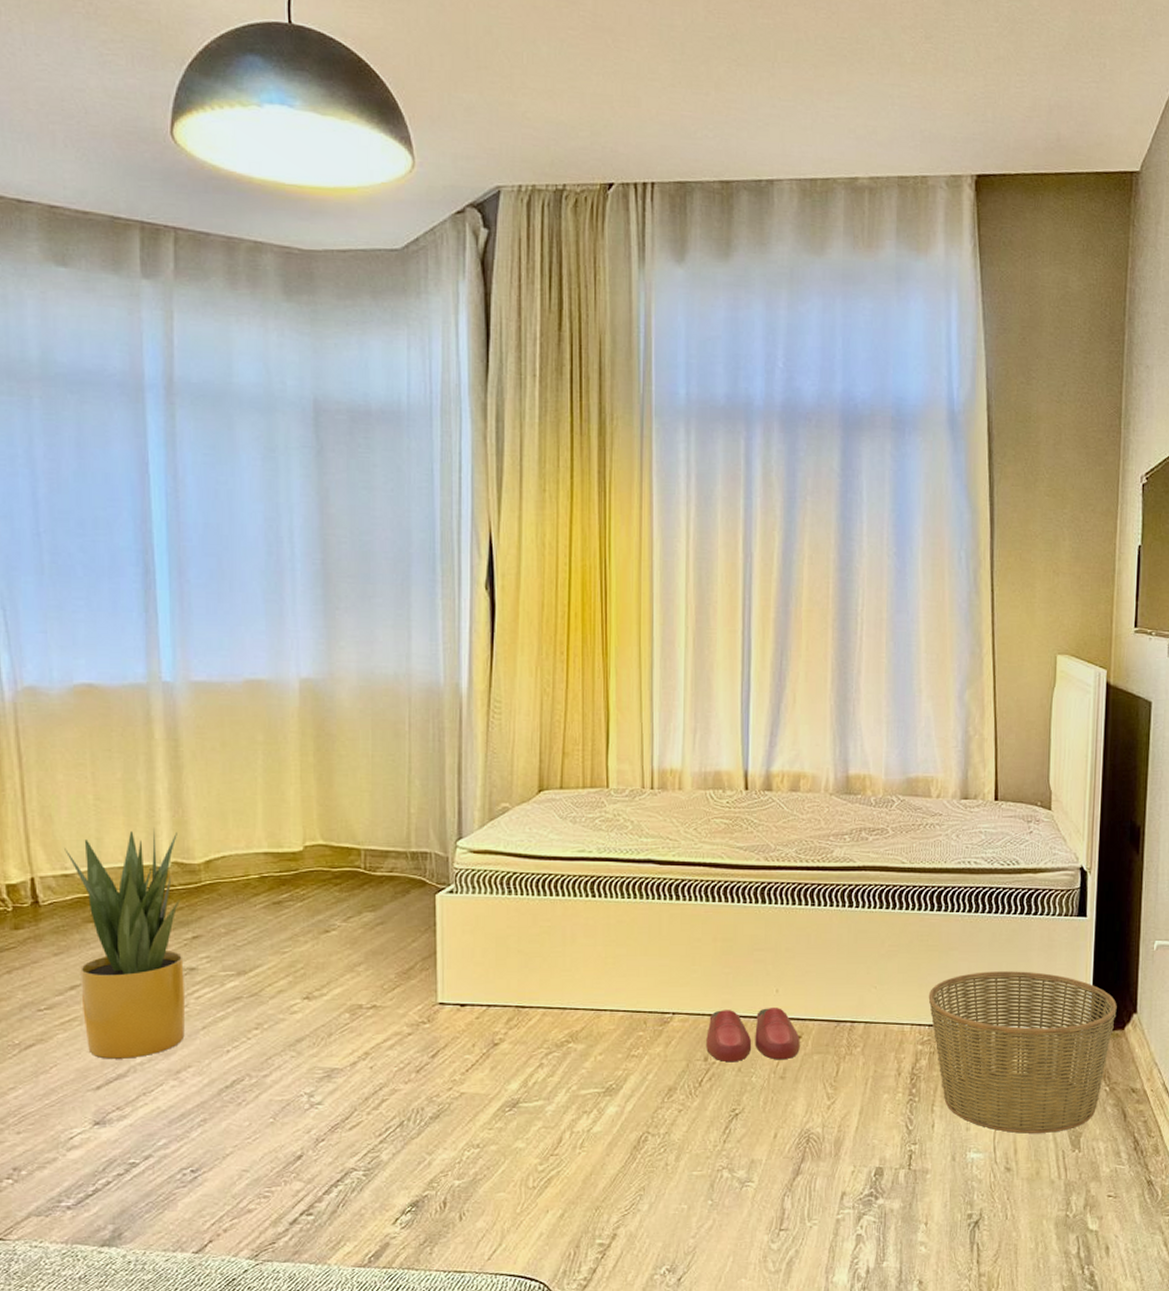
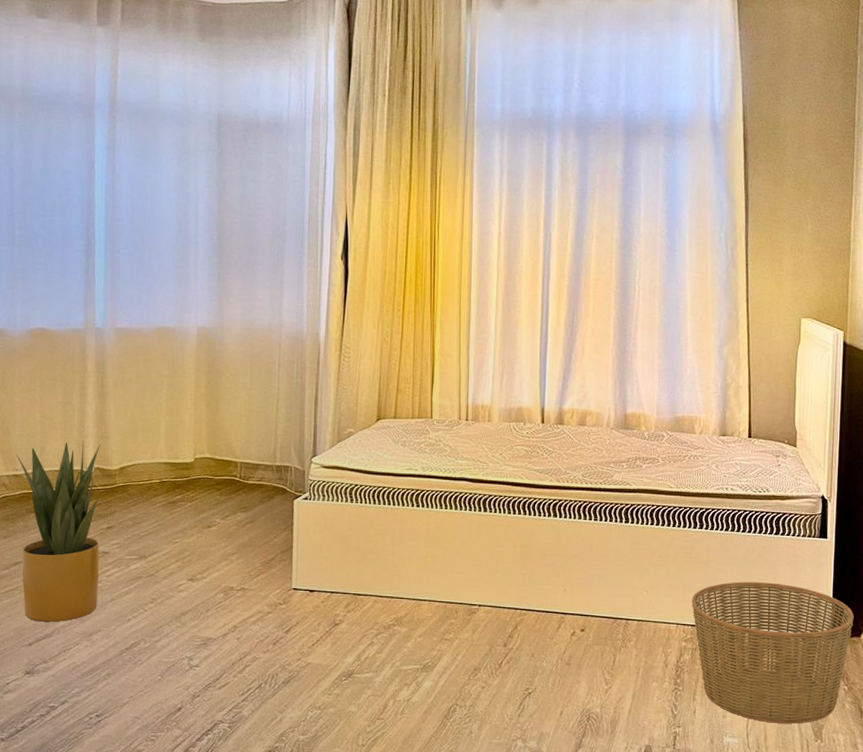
slippers: present [706,1008,800,1063] -> none [506,604,583,649]

